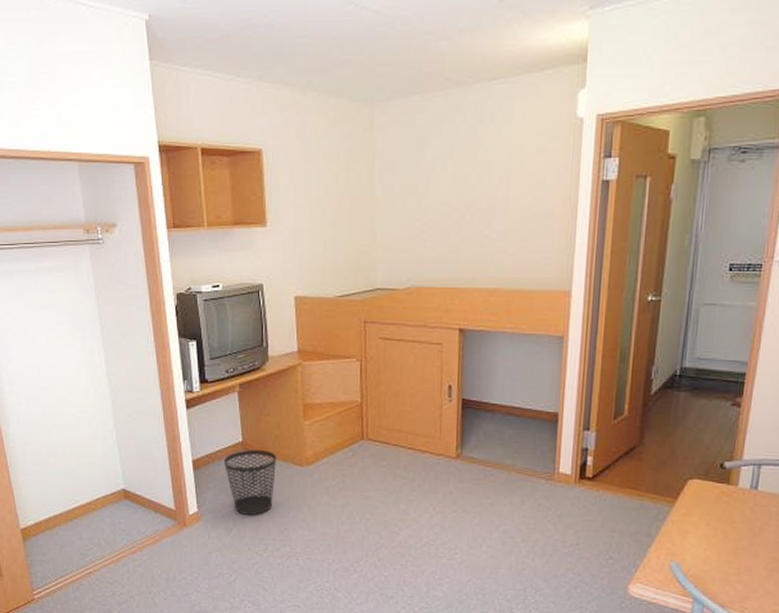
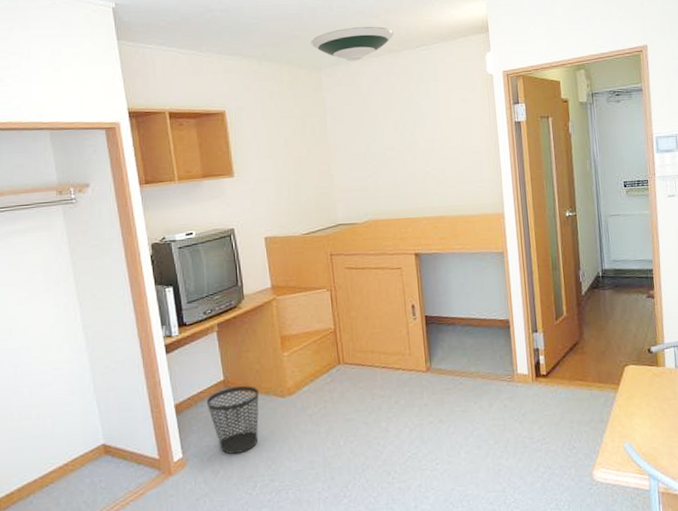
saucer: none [365,50,467,95] -> present [311,26,395,61]

